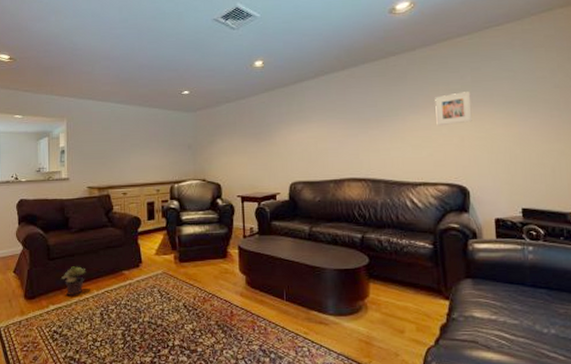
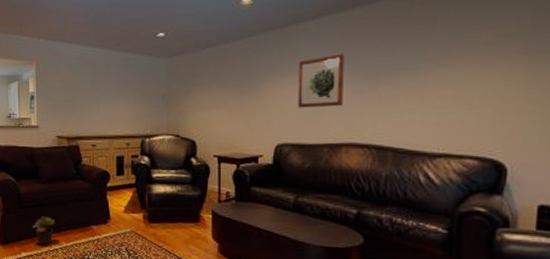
wall art: none [305,106,342,151] -> present [298,54,345,108]
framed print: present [435,91,473,126] -> none [472,38,527,84]

